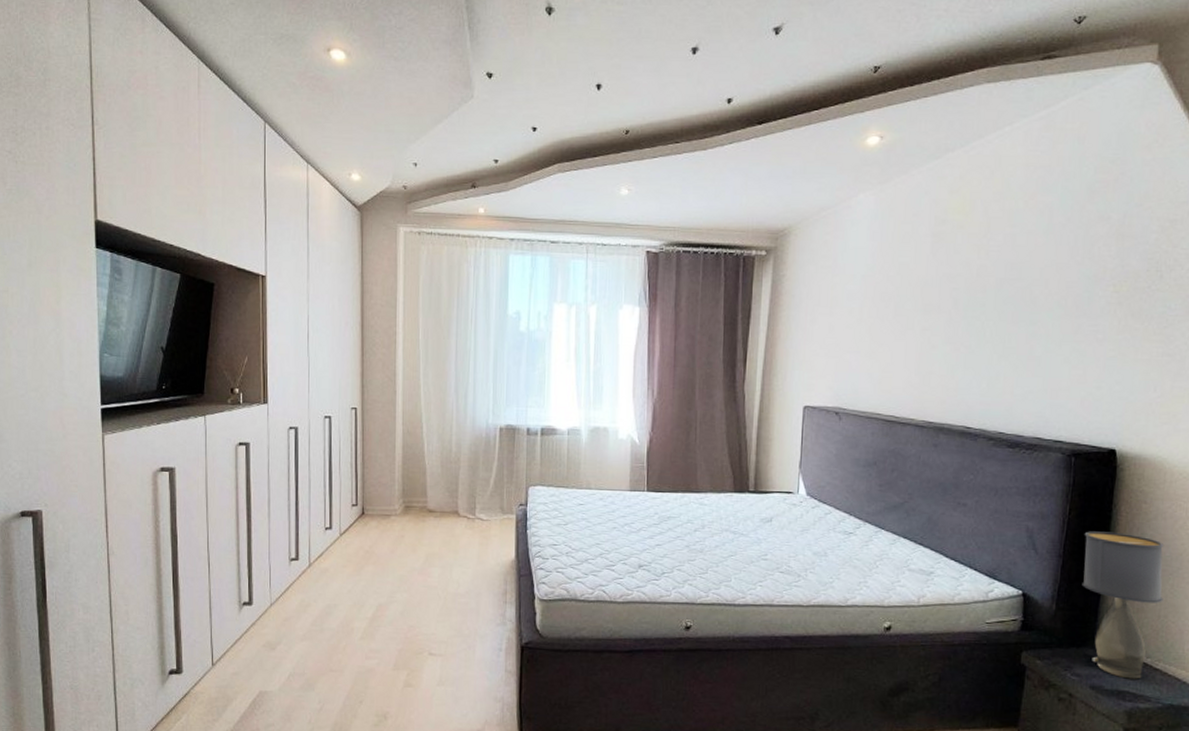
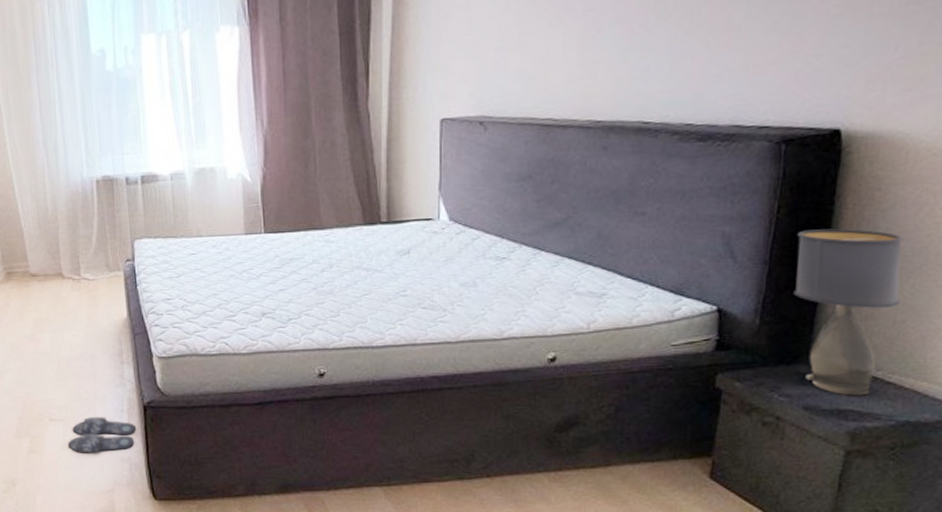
slippers: none [444,654,511,691] -> present [68,417,136,453]

